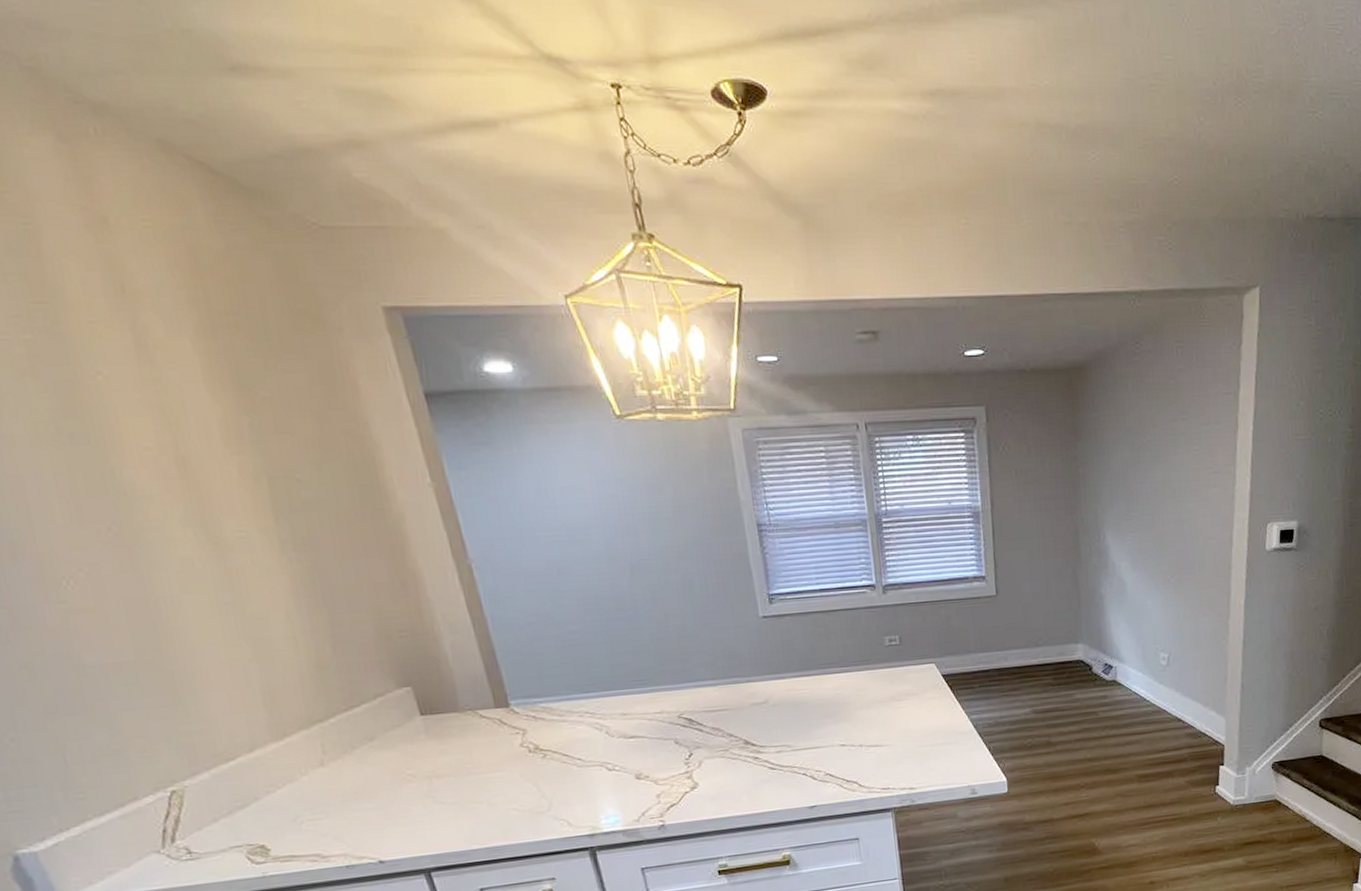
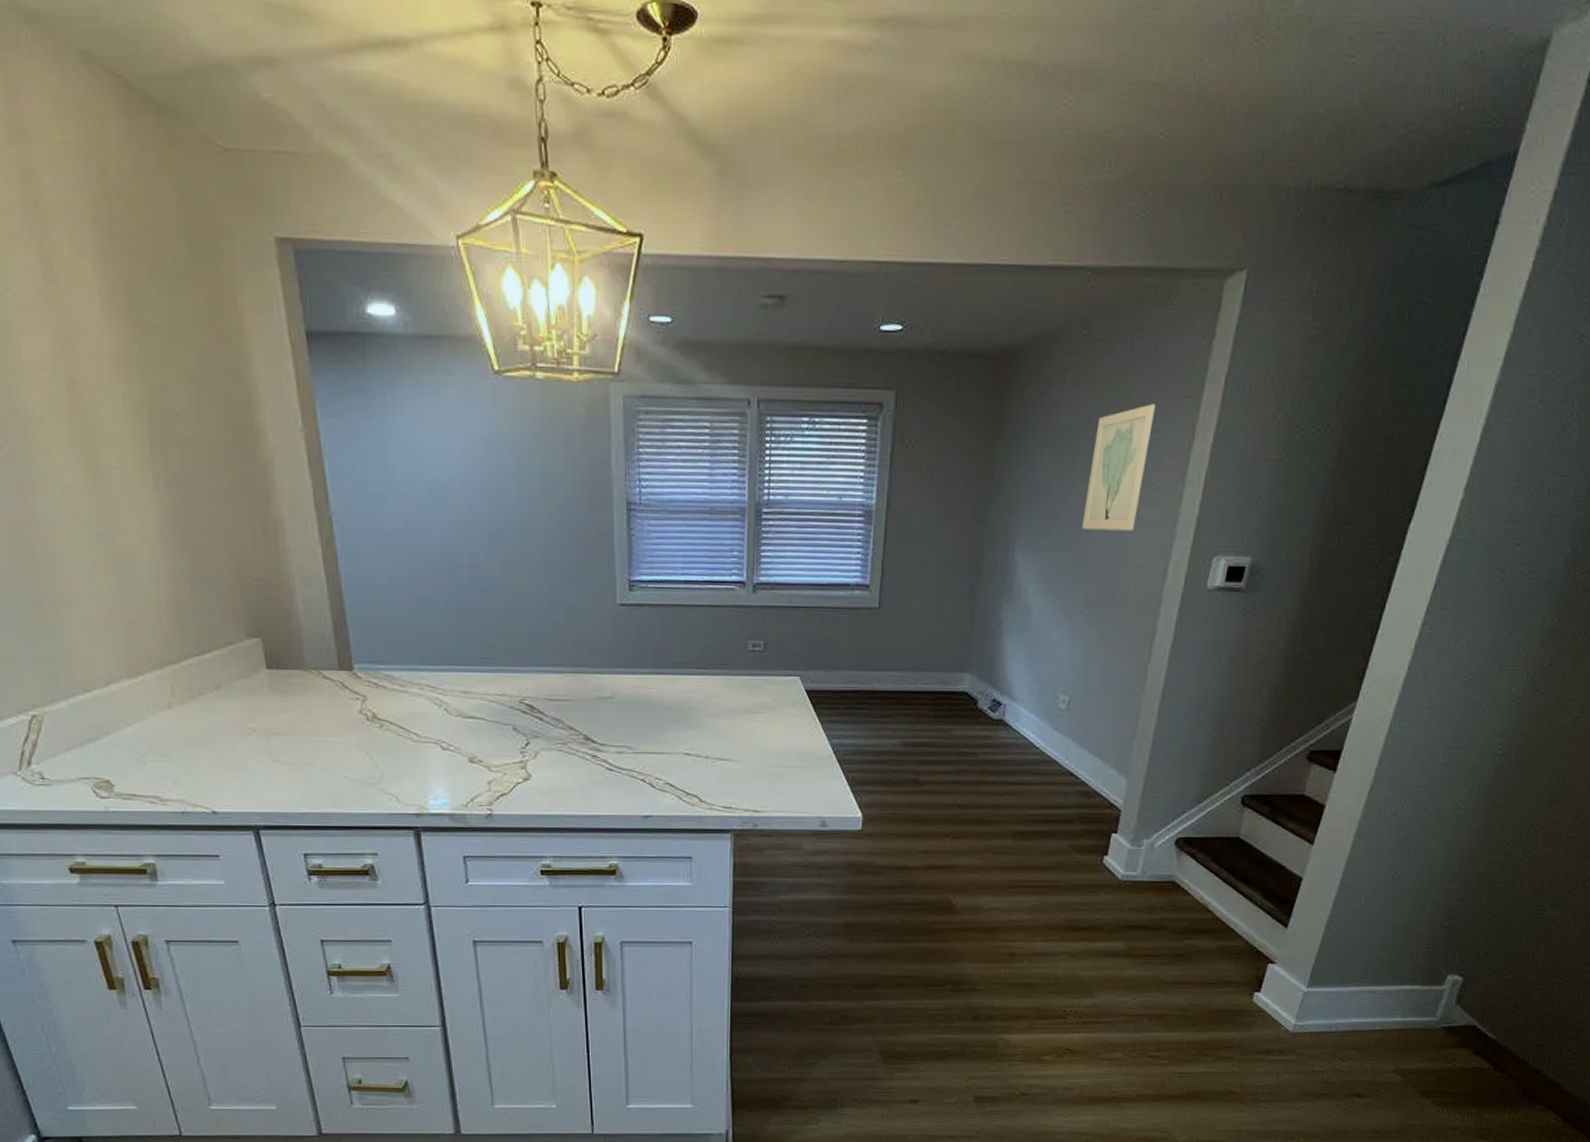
wall art: none [1157,401,1204,511] -> present [1081,404,1156,531]

